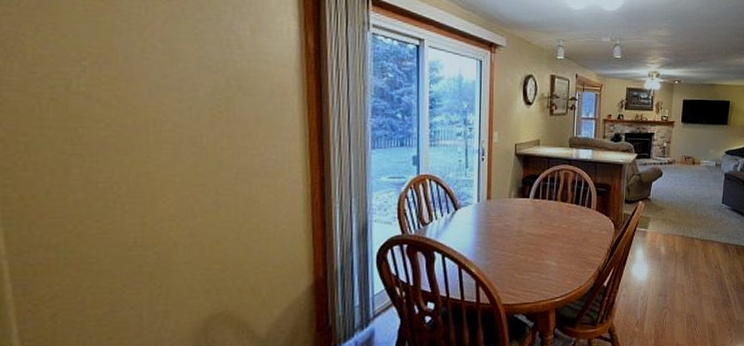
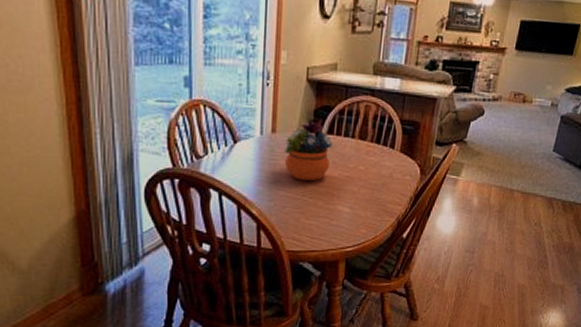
flower arrangement: none [498,189,540,240] -> present [284,122,333,181]

